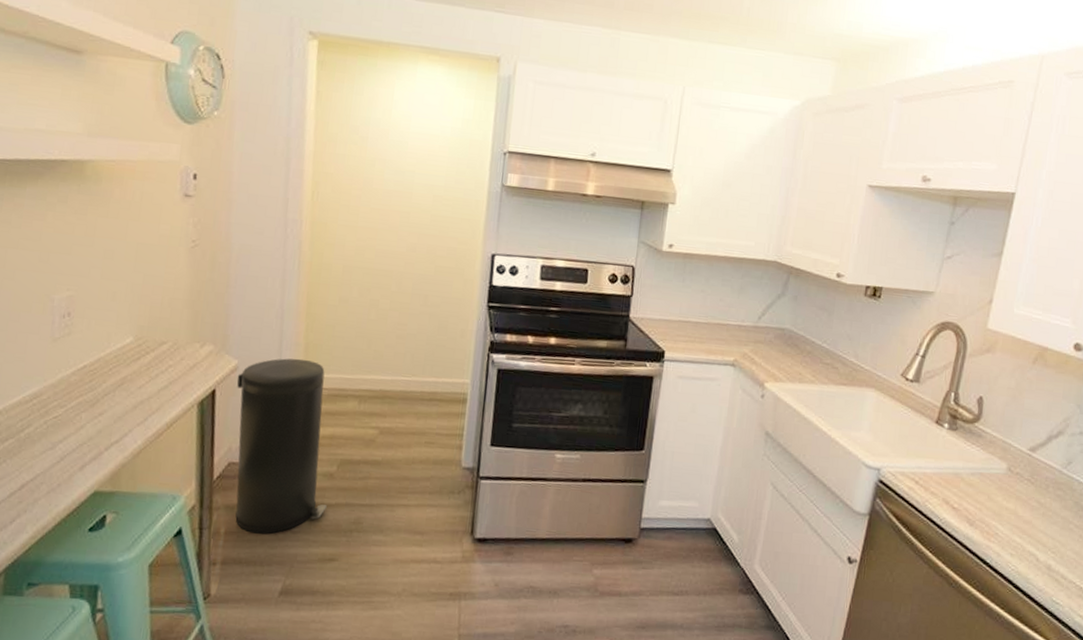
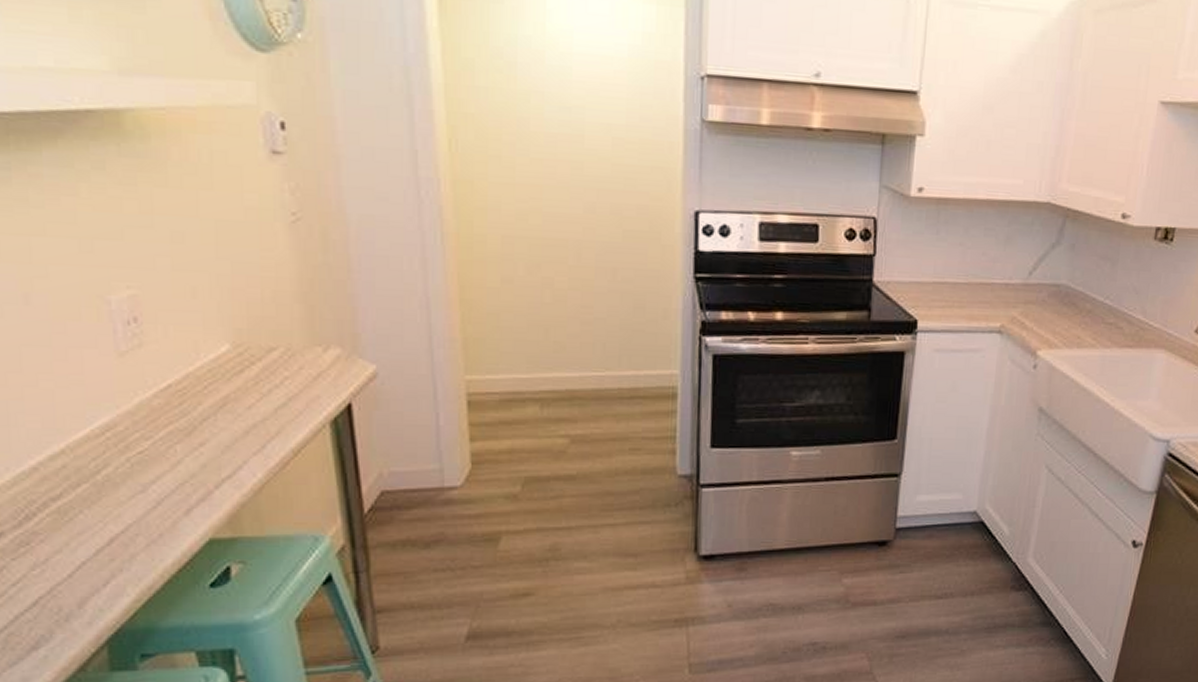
pedal bin: present [235,358,327,535] -> none [378,357,513,572]

